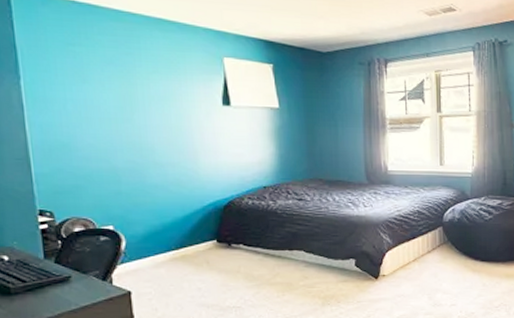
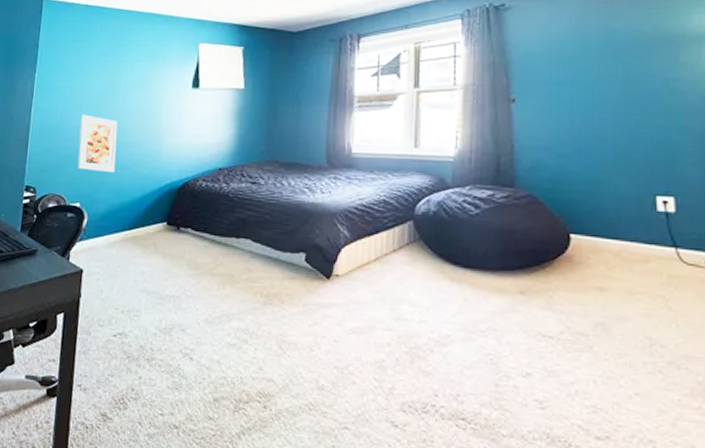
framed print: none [94,130,149,194] -> present [77,114,118,173]

